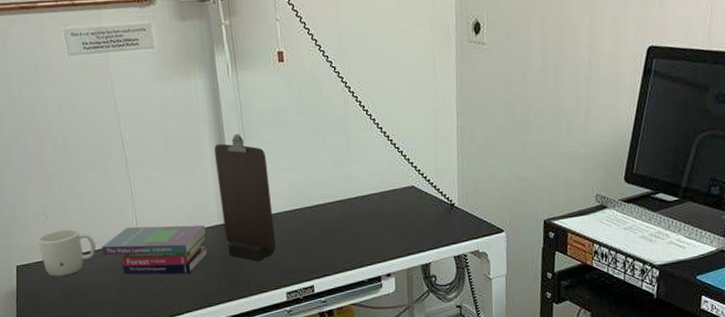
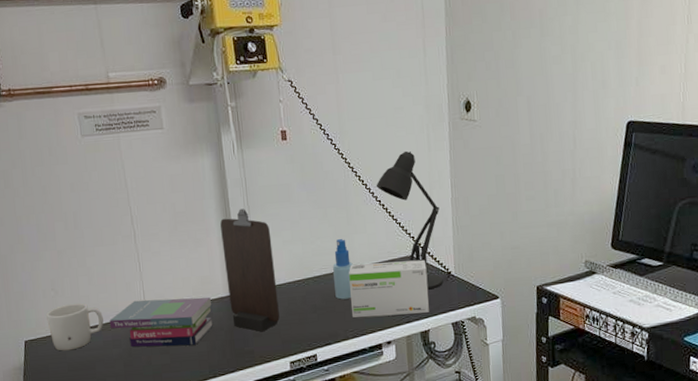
spray bottle: none [331,167,352,230] -> present [333,239,353,300]
medicine box: none [347,190,431,250] -> present [348,259,429,318]
desk lamp: none [377,75,446,222] -> present [376,151,443,290]

